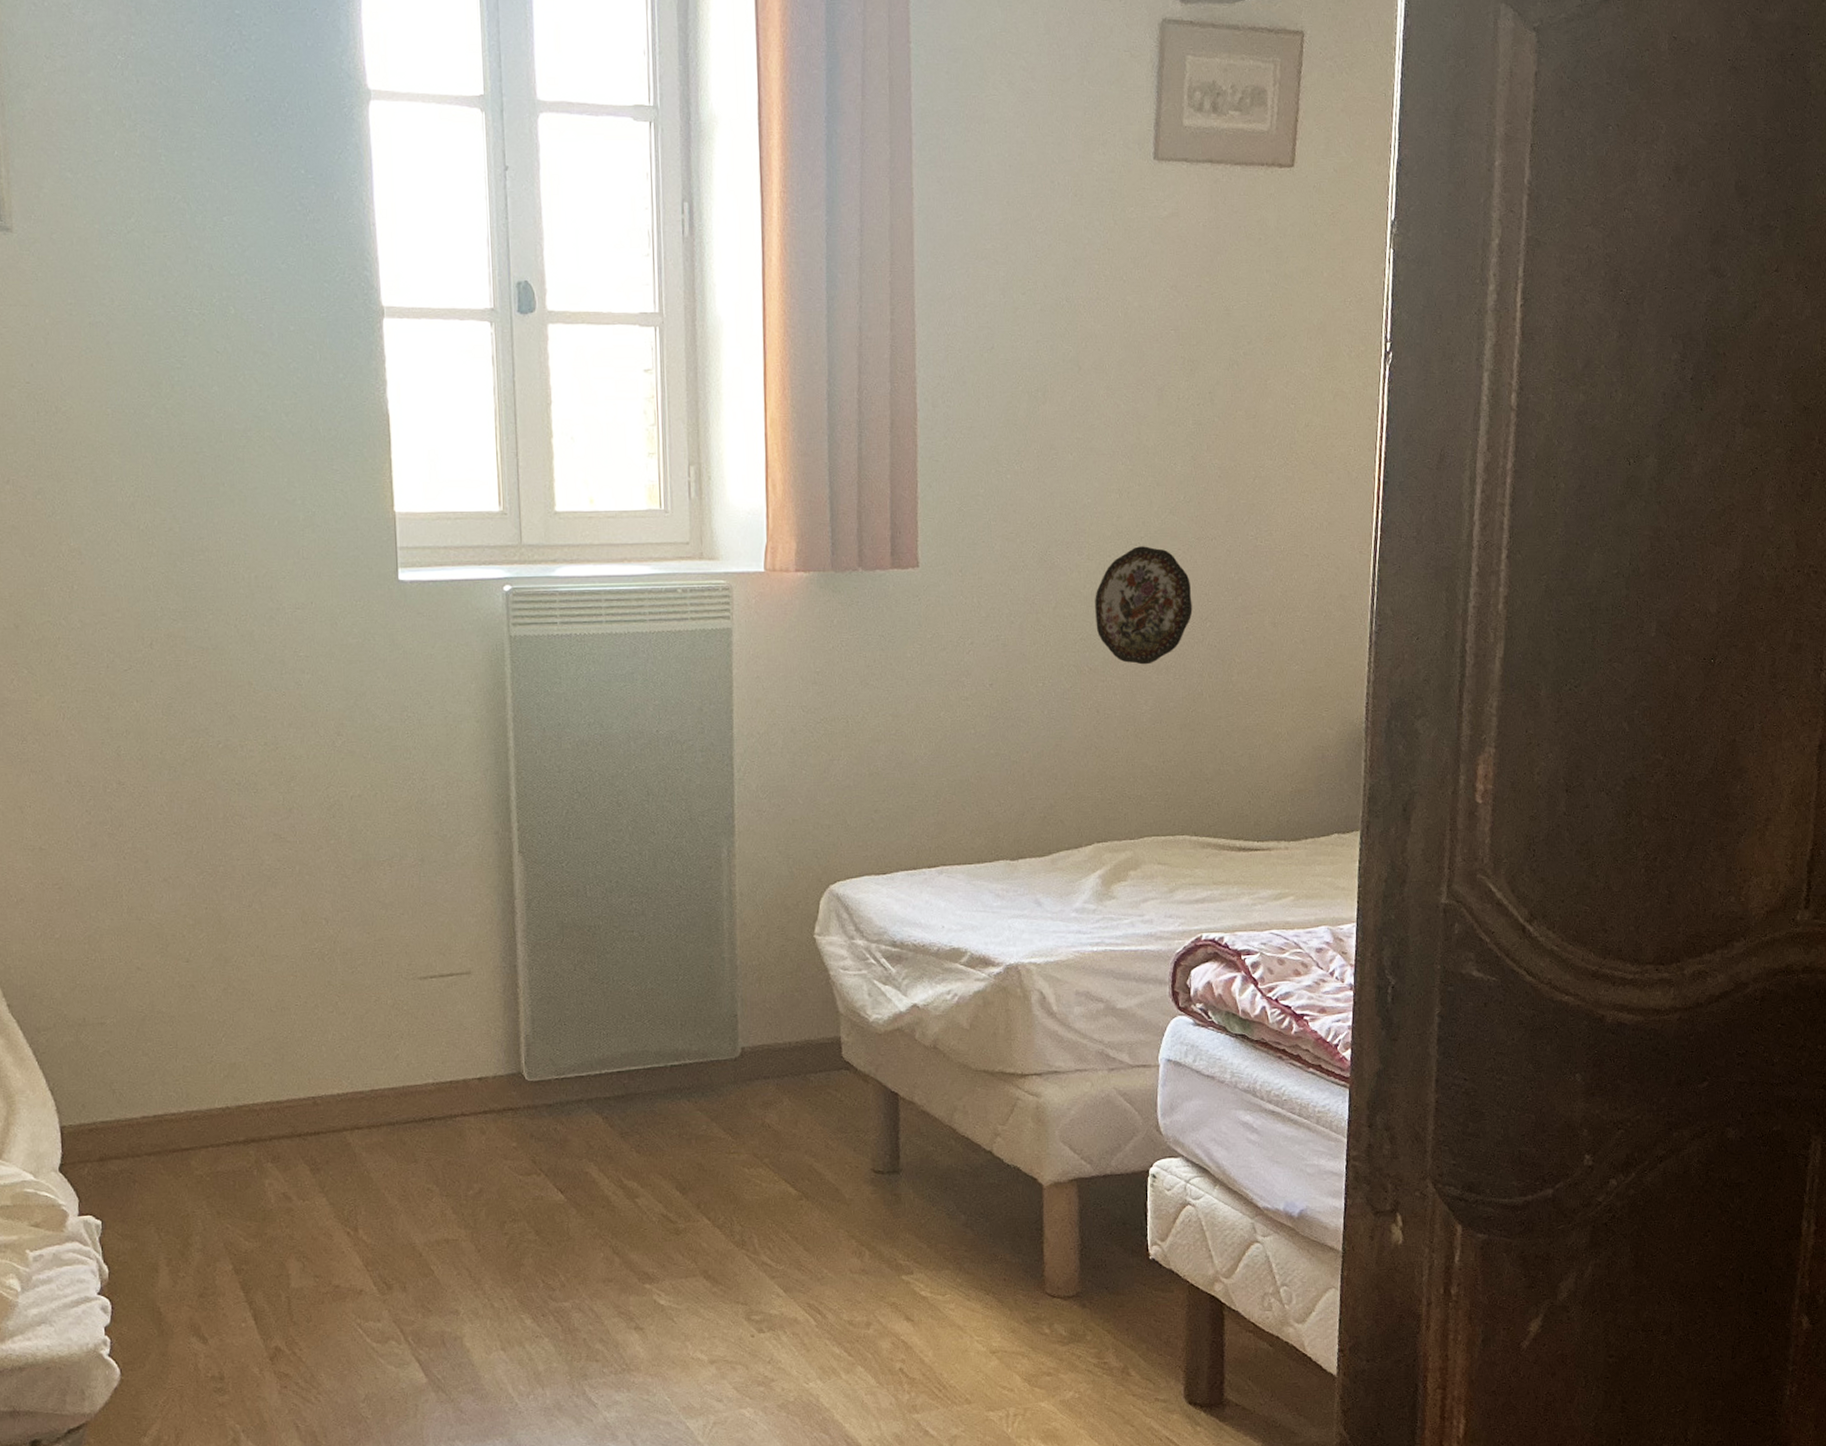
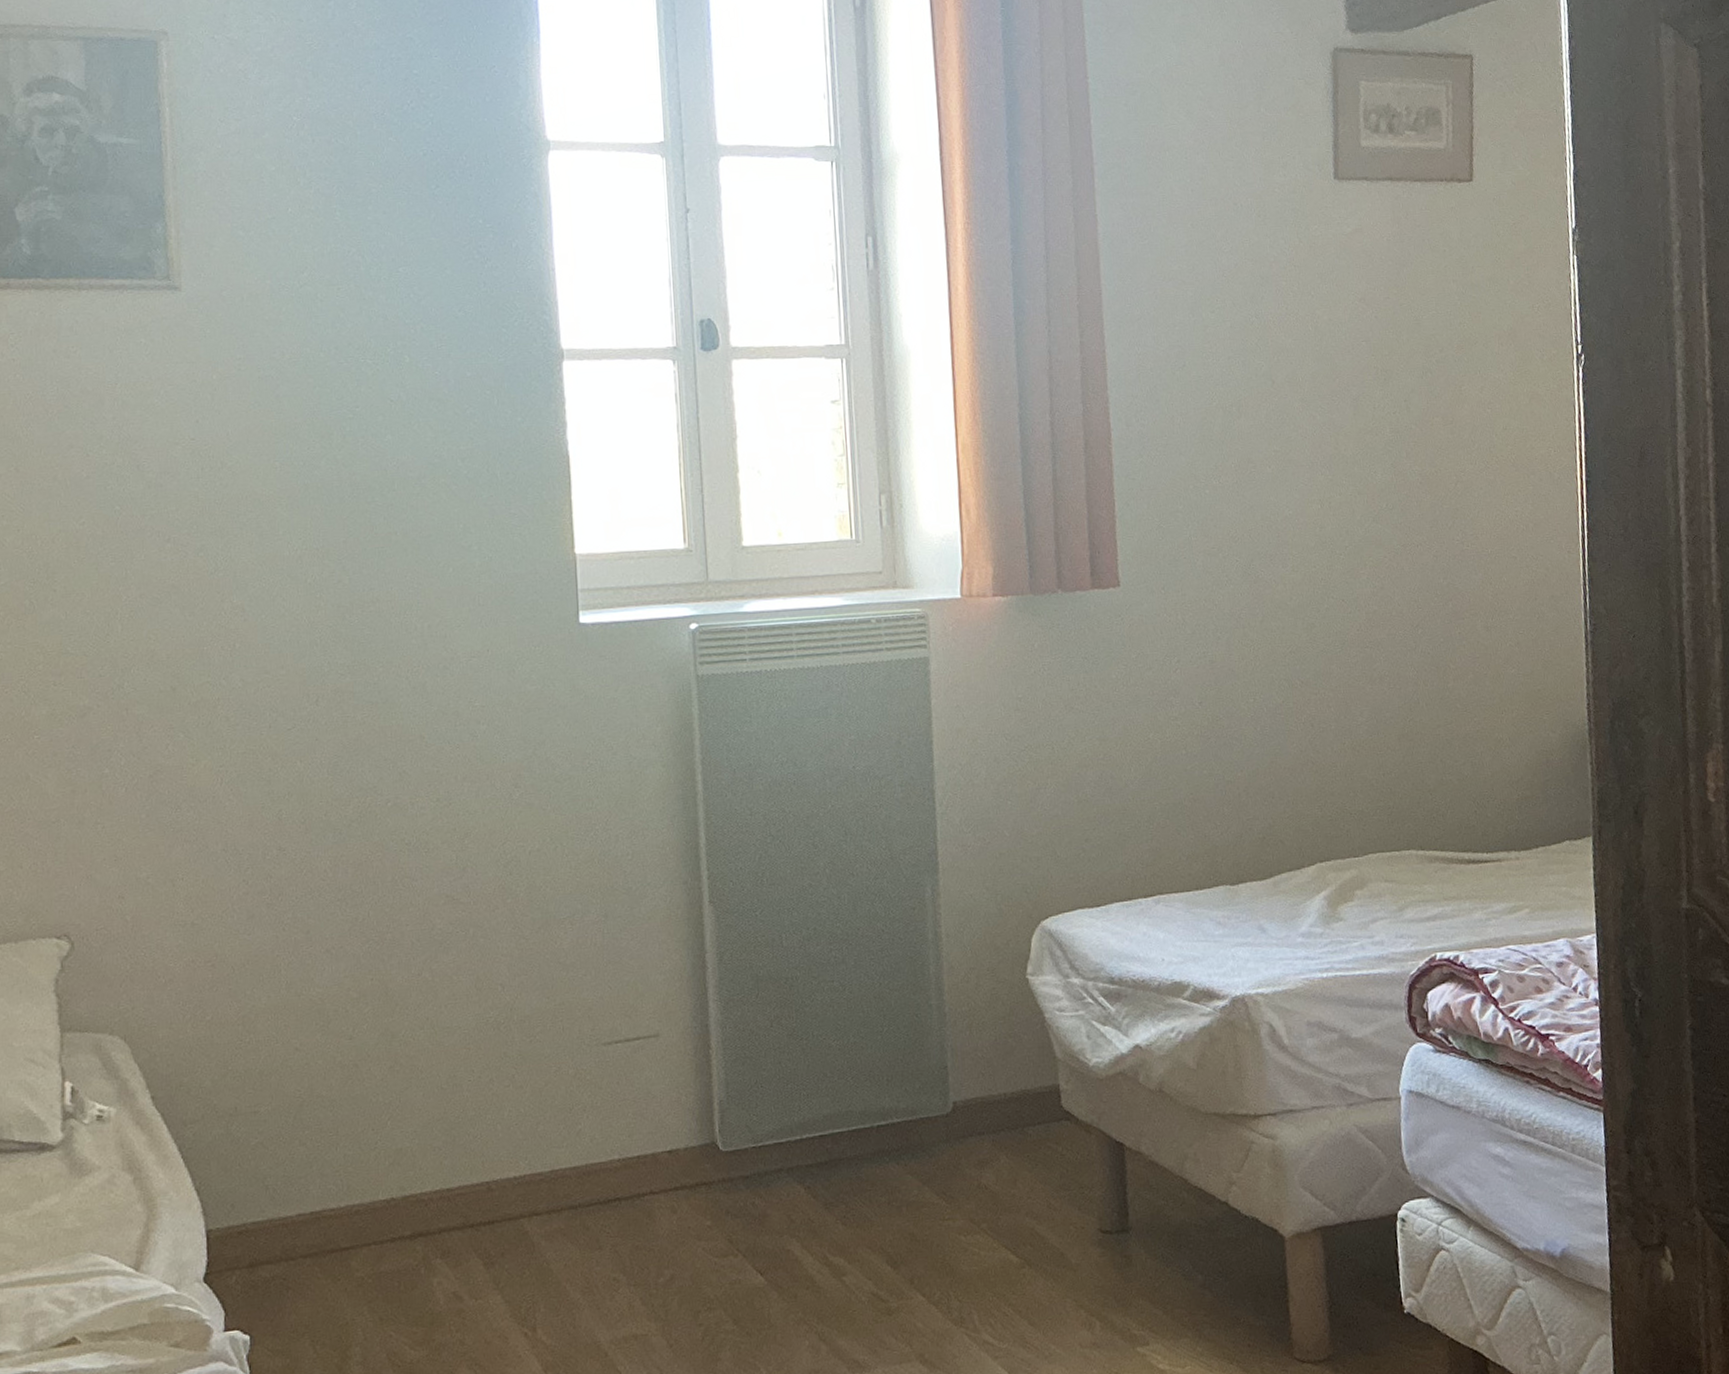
decorative plate: present [1095,546,1193,665] -> none [1302,555,1403,676]

